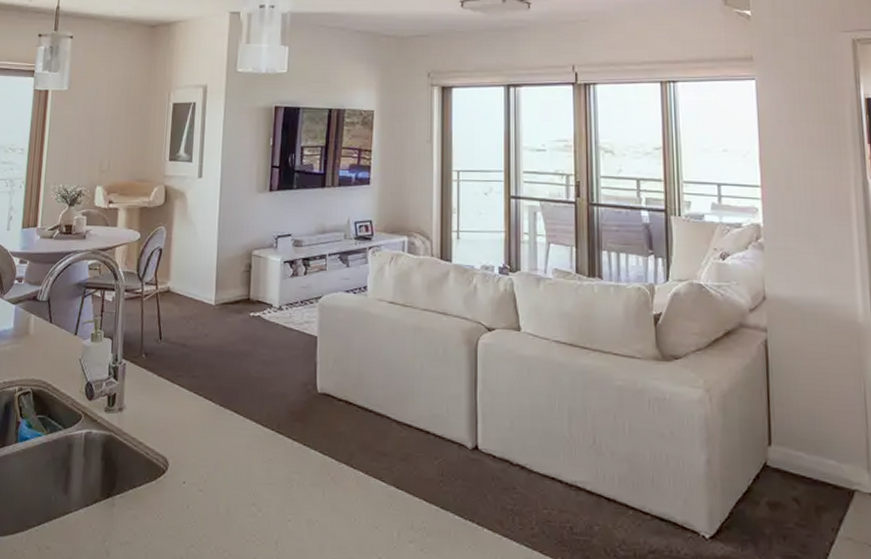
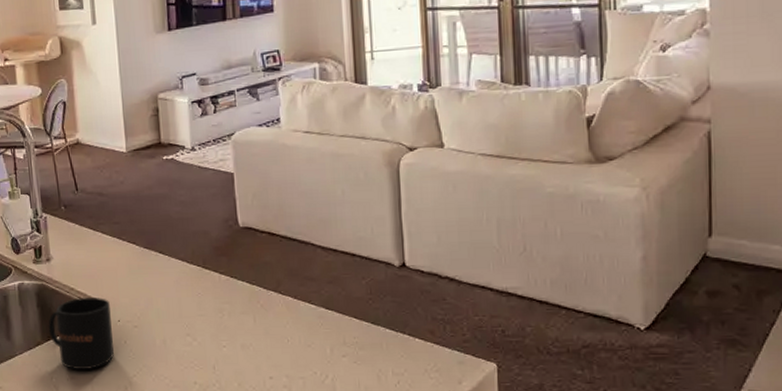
mug: none [109,453,177,535] -> present [48,298,114,370]

